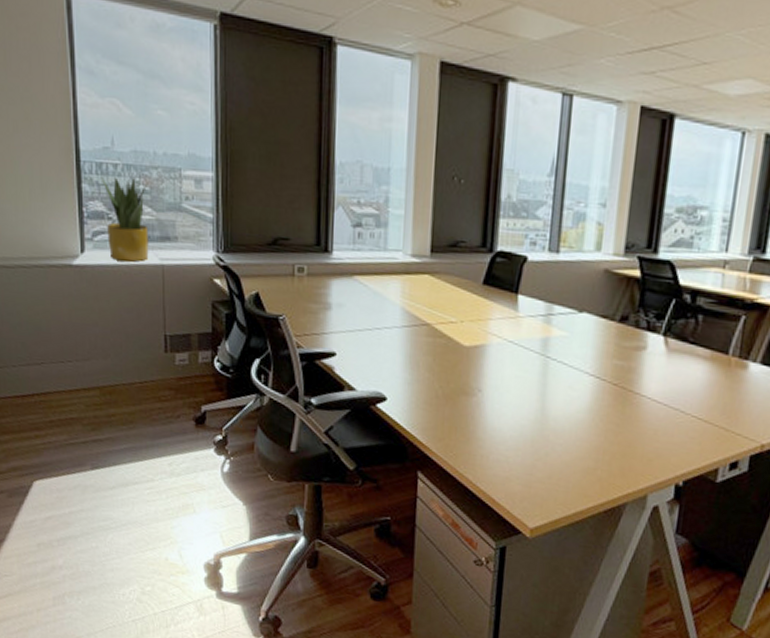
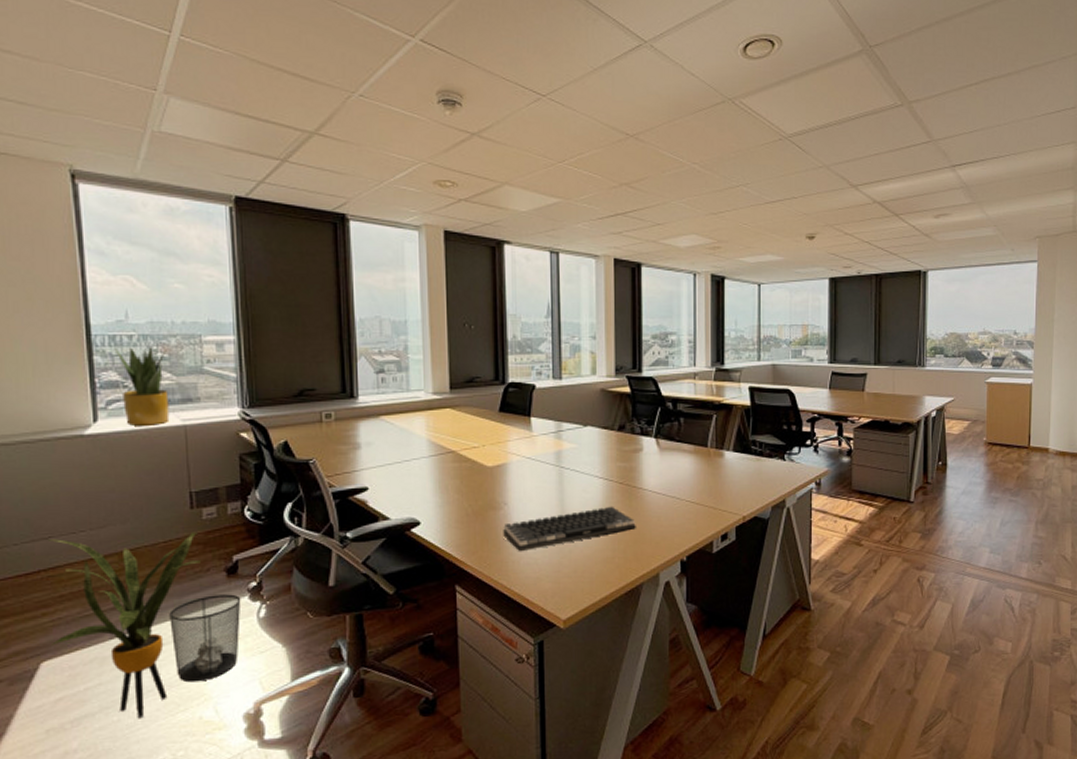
house plant: none [41,365,172,549] -> present [48,531,200,719]
waste bin: none [142,442,207,525] -> present [169,594,241,683]
computer keyboard: none [474,409,627,447] -> present [503,506,636,552]

